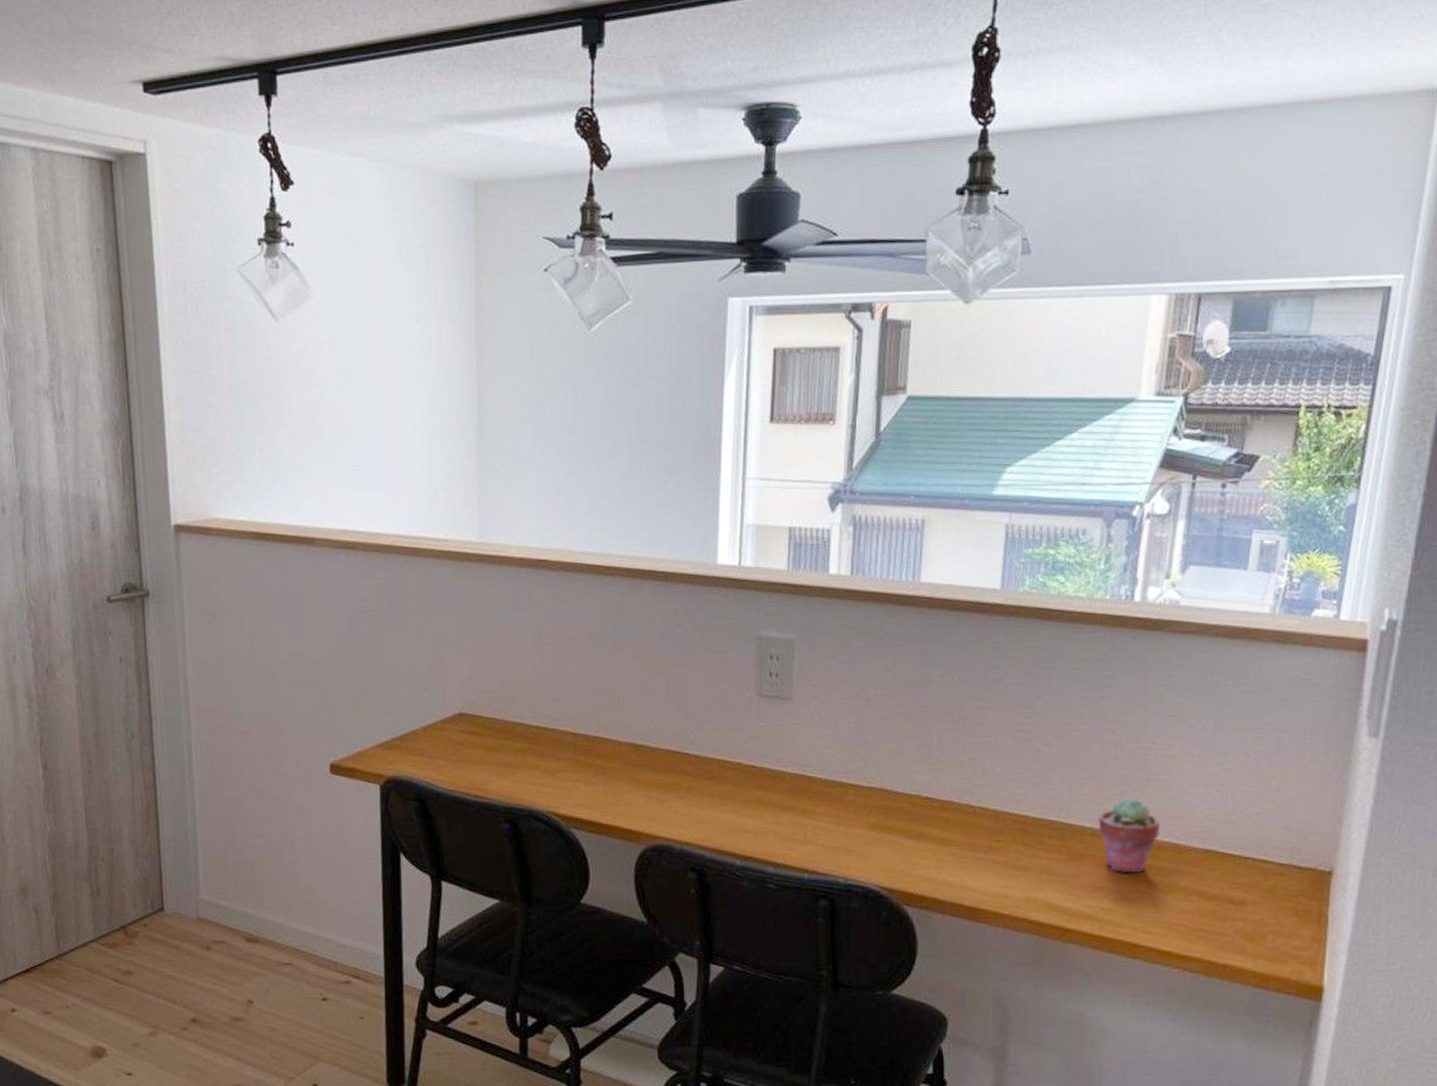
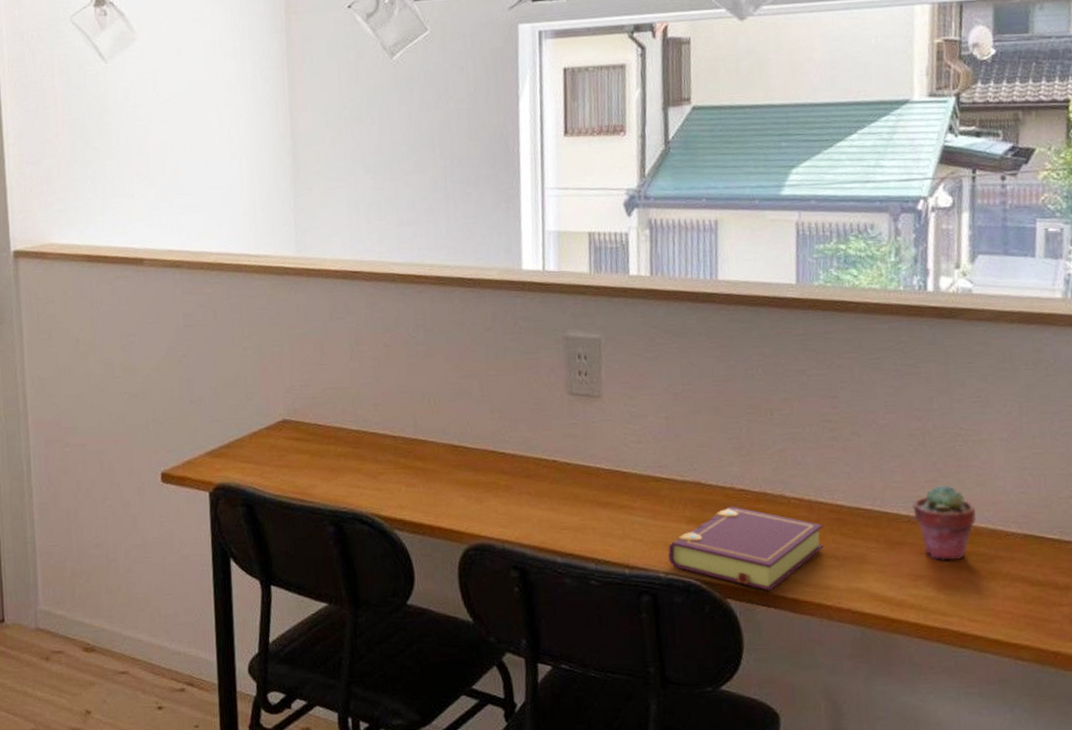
book: none [849,814,1006,899] -> present [668,506,823,591]

